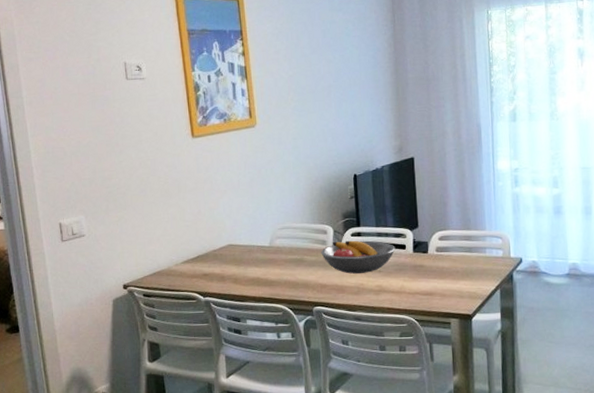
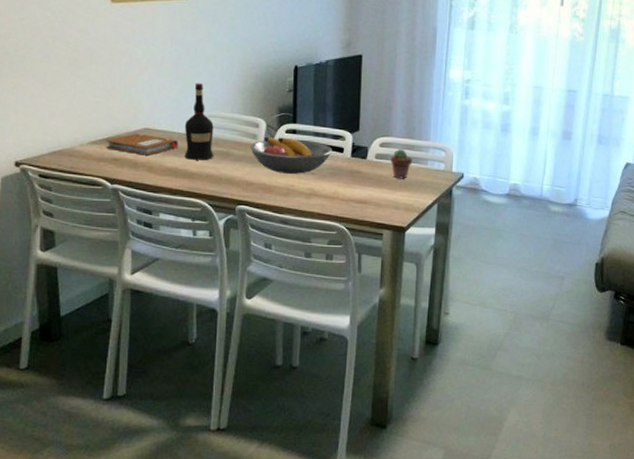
notebook: none [196,250,258,269] -> present [105,133,178,156]
liquor: none [261,199,290,269] -> present [184,83,214,160]
potted succulent: none [450,241,472,269] -> present [390,149,413,179]

